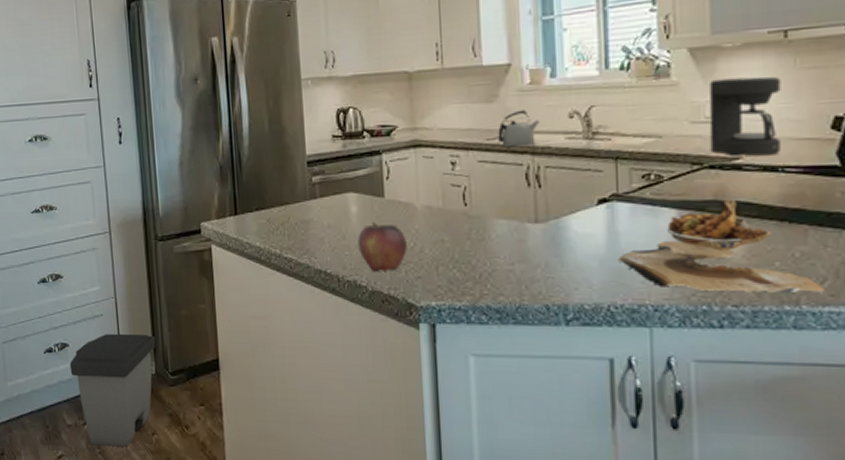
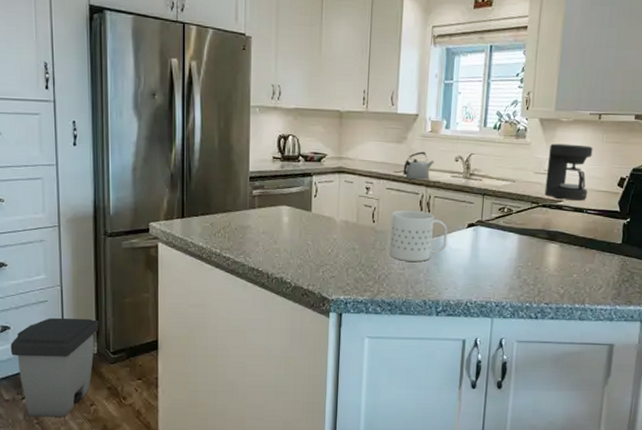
fruit: present [358,221,407,271] -> none [286,230,326,271]
mug: none [488,186,571,254] -> present [389,210,448,262]
food platter: present [618,197,826,292] -> none [476,228,601,296]

